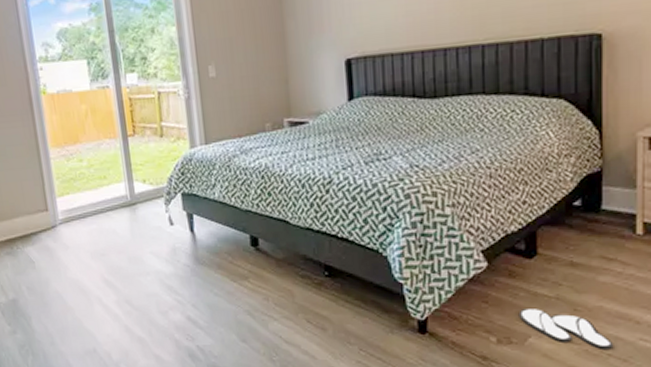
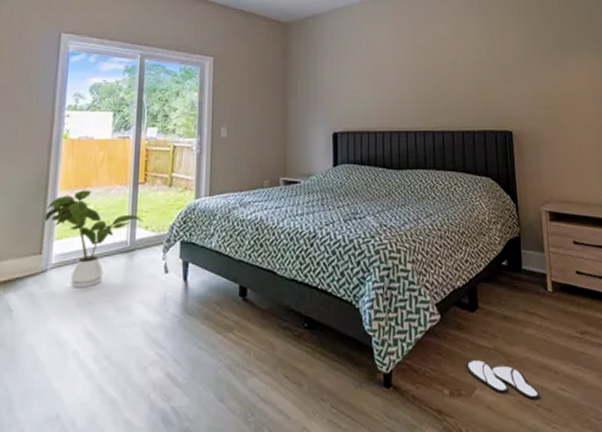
house plant: none [42,146,140,242] -> present [44,190,144,288]

